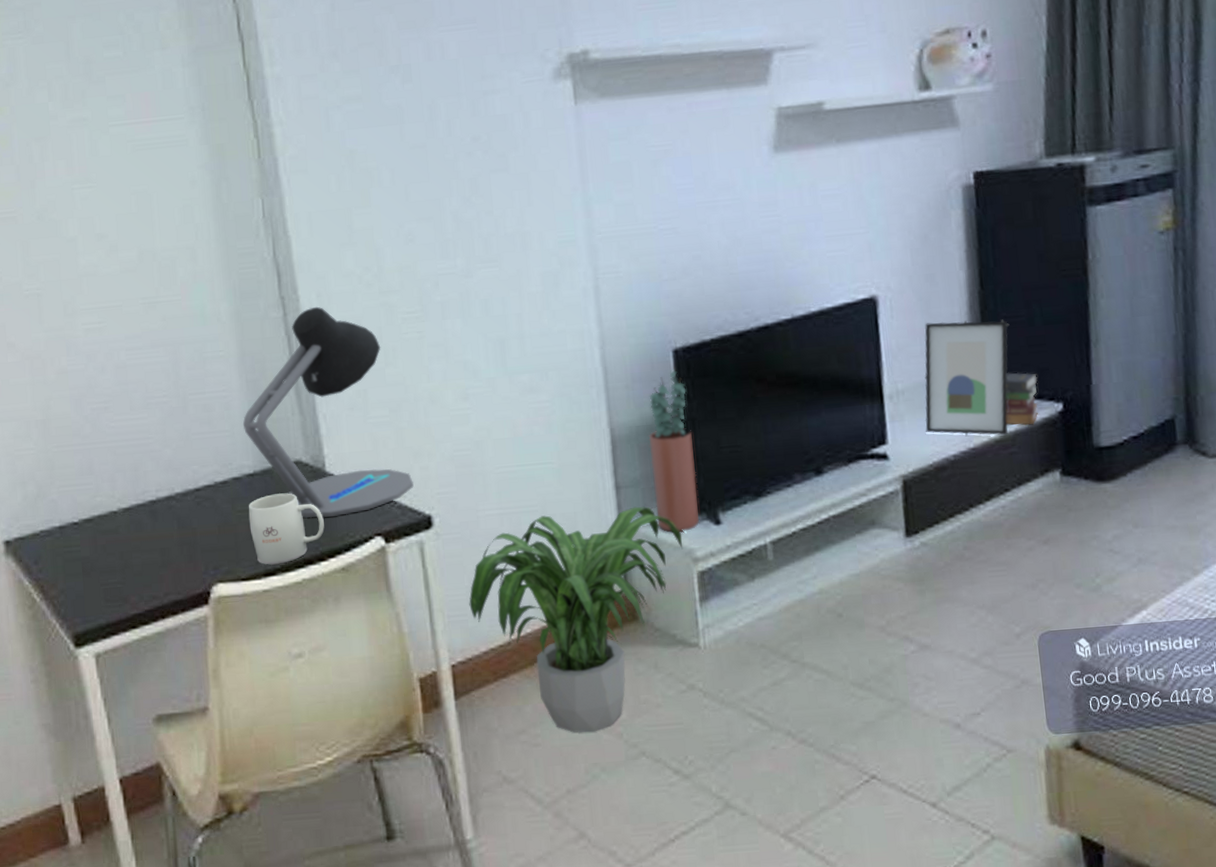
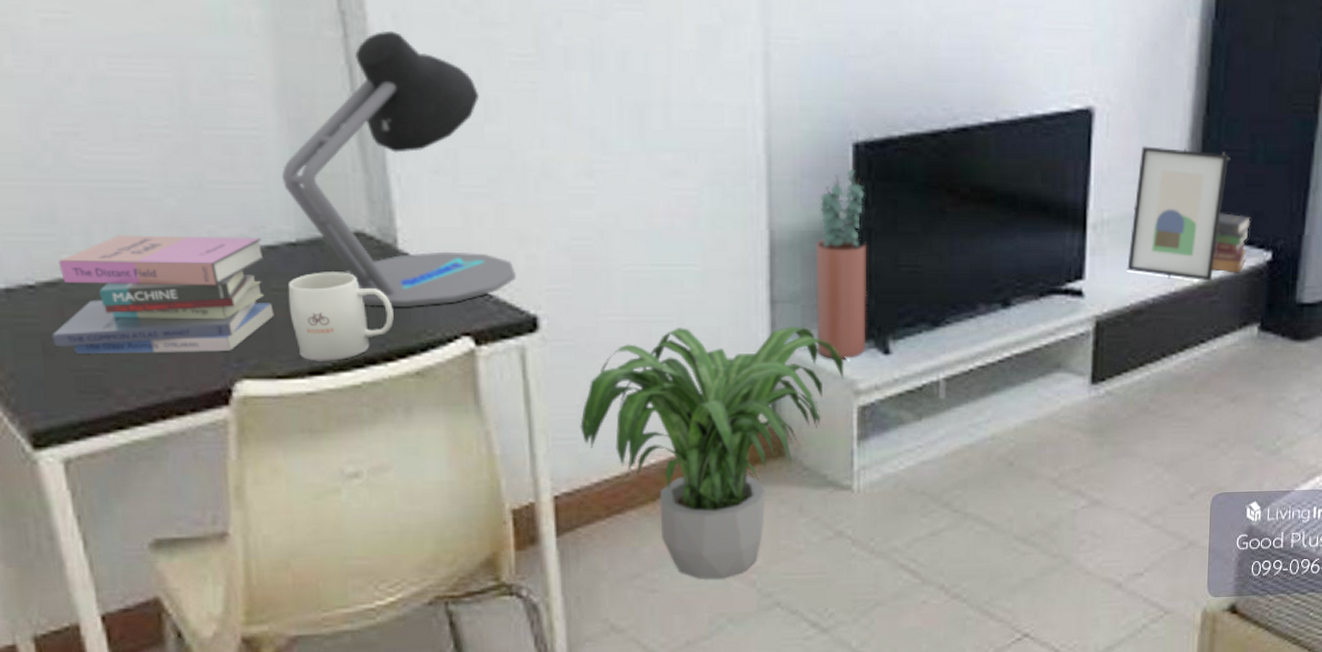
books: none [89,472,239,572] -> present [52,235,274,353]

